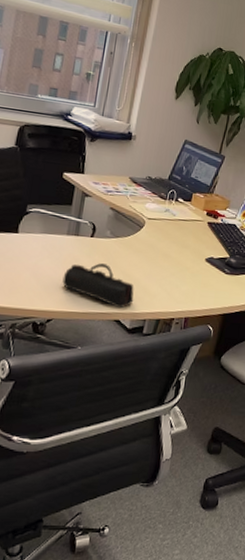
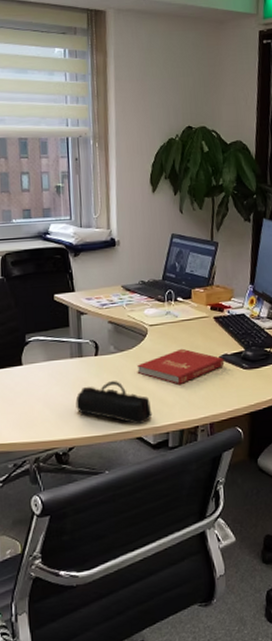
book: none [127,245,210,278] -> present [136,348,225,384]

